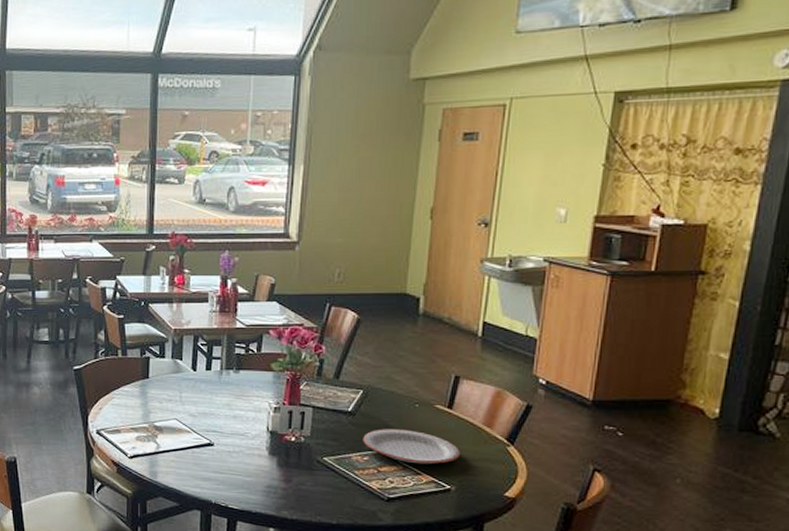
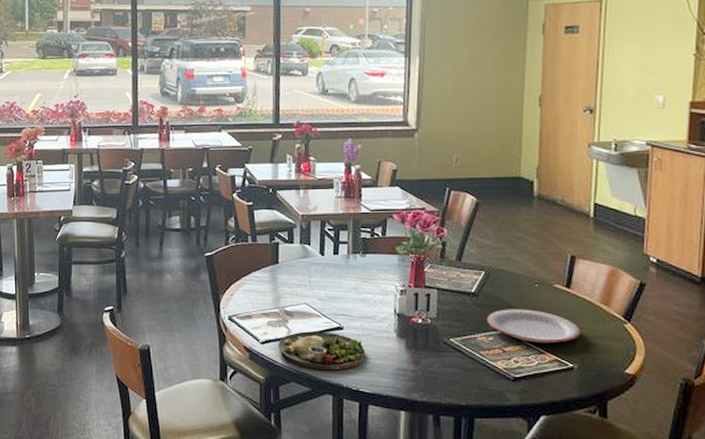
dinner plate: none [147,447,236,486] -> present [278,331,366,371]

